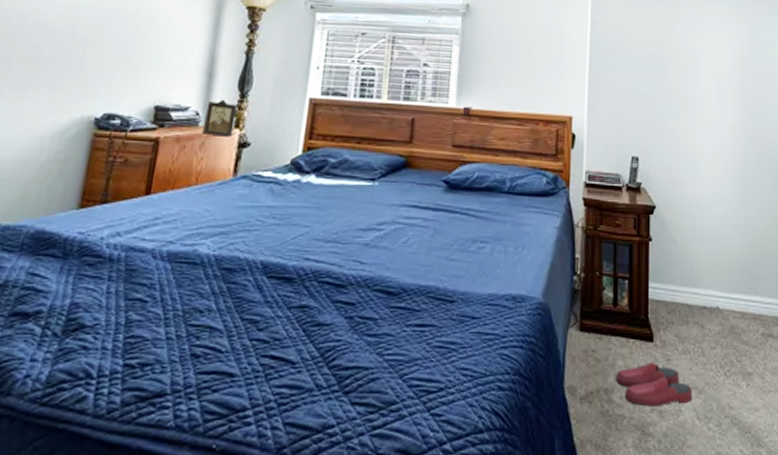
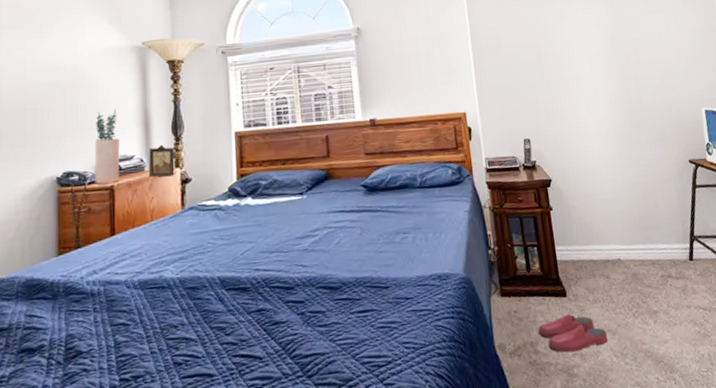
vase: none [138,50,179,135] -> present [94,109,120,185]

